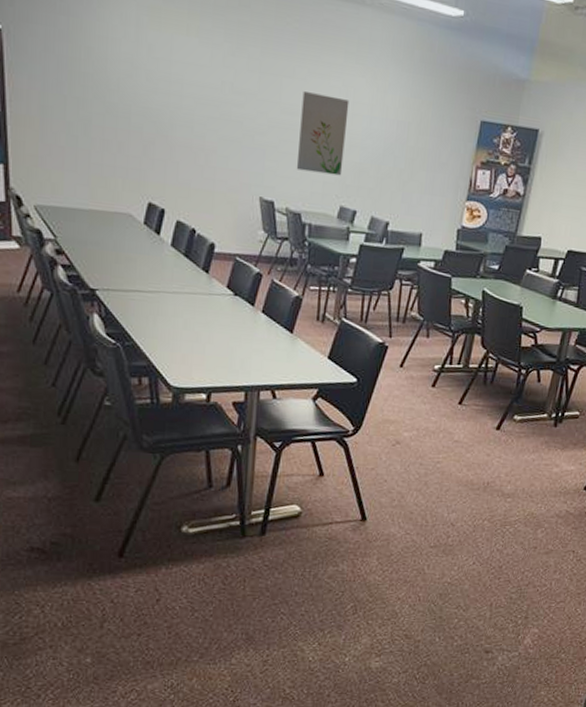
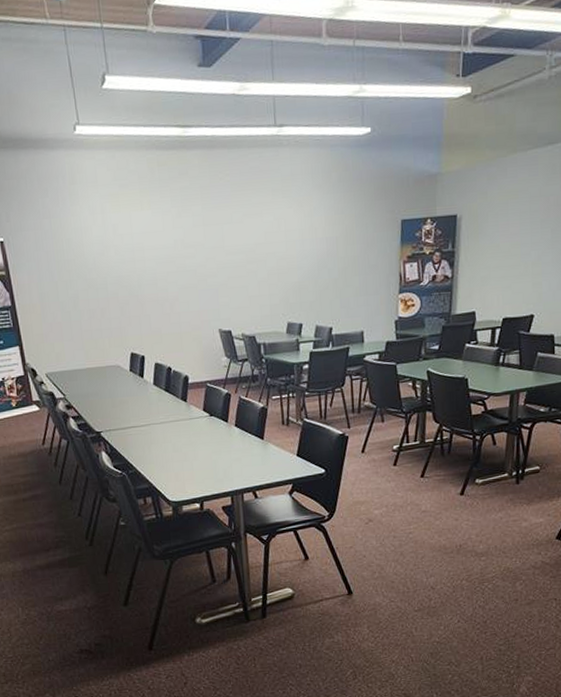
wall art: present [296,91,350,176] -> none [241,230,285,300]

